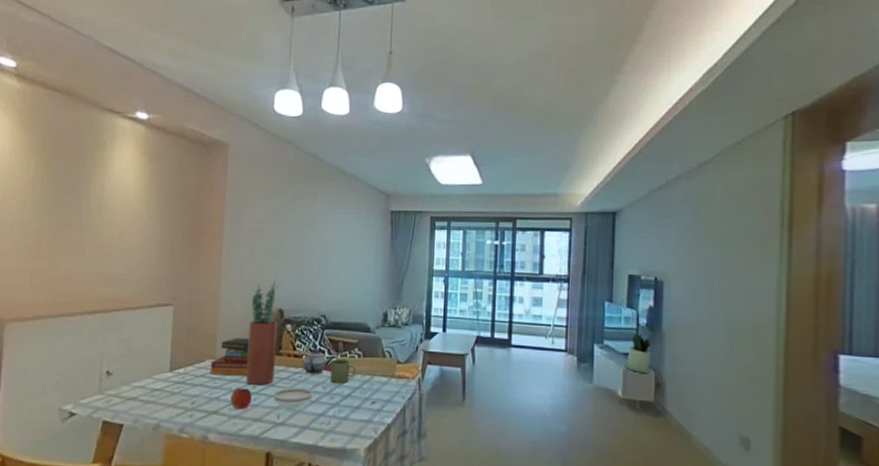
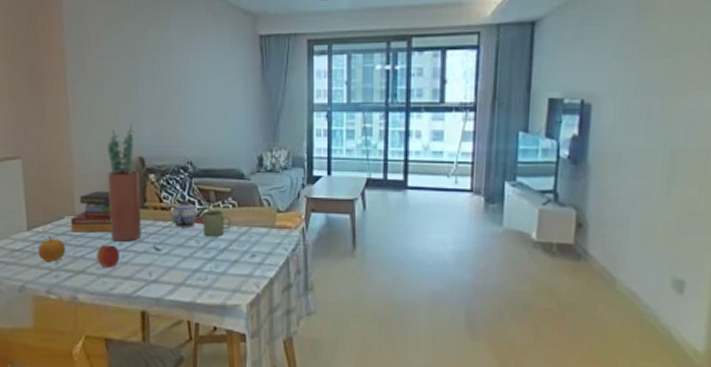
fruit: none [176,376,203,402] -> present [38,235,66,262]
bowl: present [273,387,314,409] -> none [142,242,187,265]
planter: present [624,333,653,374] -> none [540,167,576,214]

